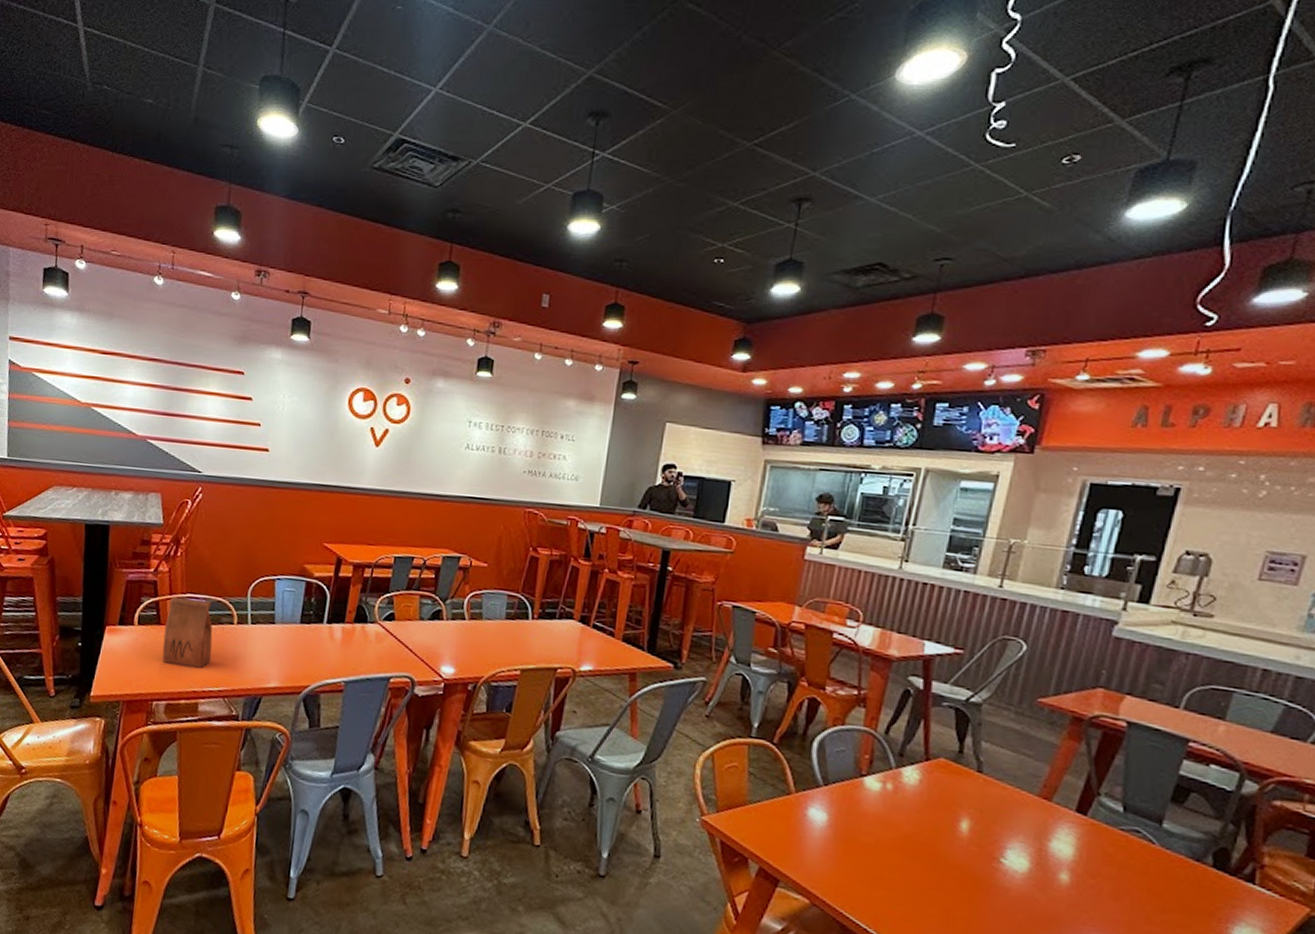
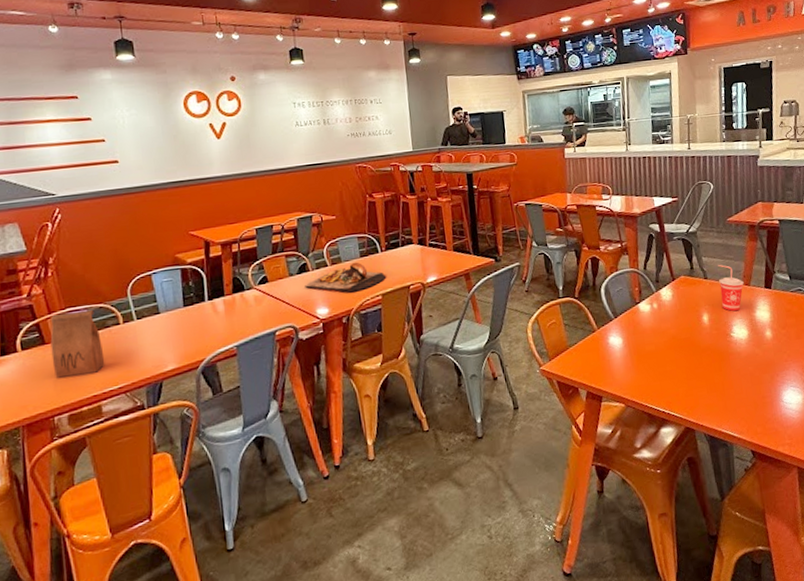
food tray: none [434,623,530,659] -> present [305,262,385,293]
beverage cup: none [997,757,1042,831] -> present [717,264,744,312]

